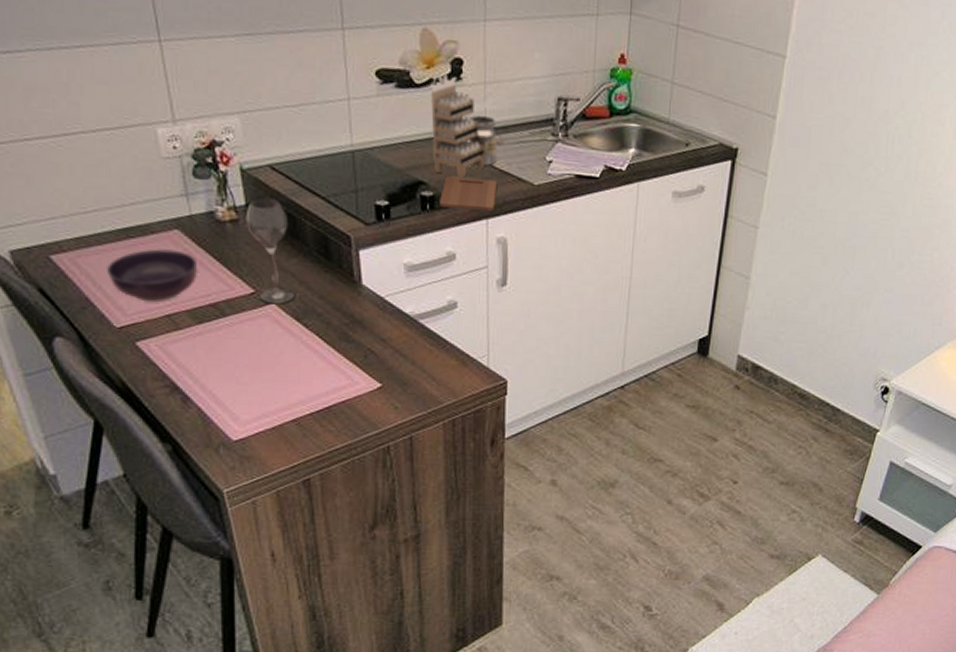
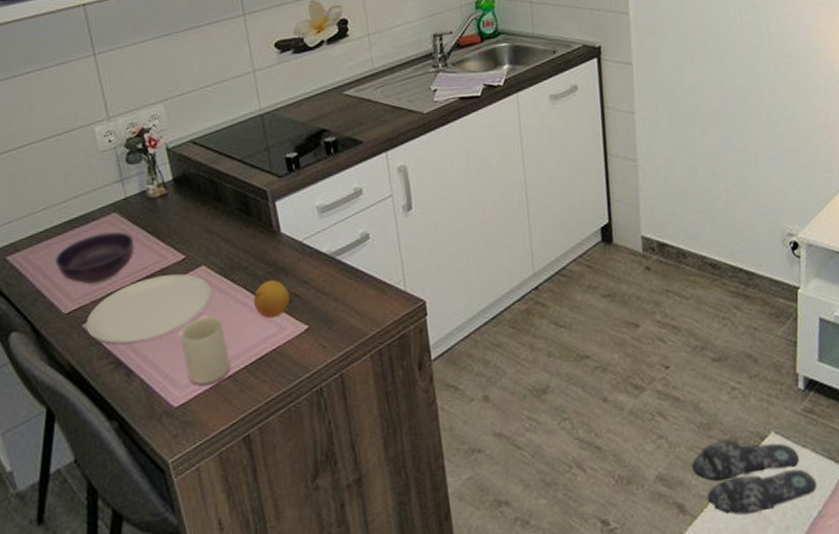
plate: none [140,306,281,372] -> present [86,273,212,345]
mug: none [244,356,295,424] -> present [180,316,231,385]
wineglass: present [245,198,296,305] -> none [173,169,223,267]
fruit: none [325,331,364,370] -> present [253,279,290,319]
spice rack: present [430,75,504,178] -> none [322,35,392,120]
cutting board: present [440,176,498,212] -> none [342,116,392,150]
slippers: none [739,554,849,621] -> present [692,439,818,516]

